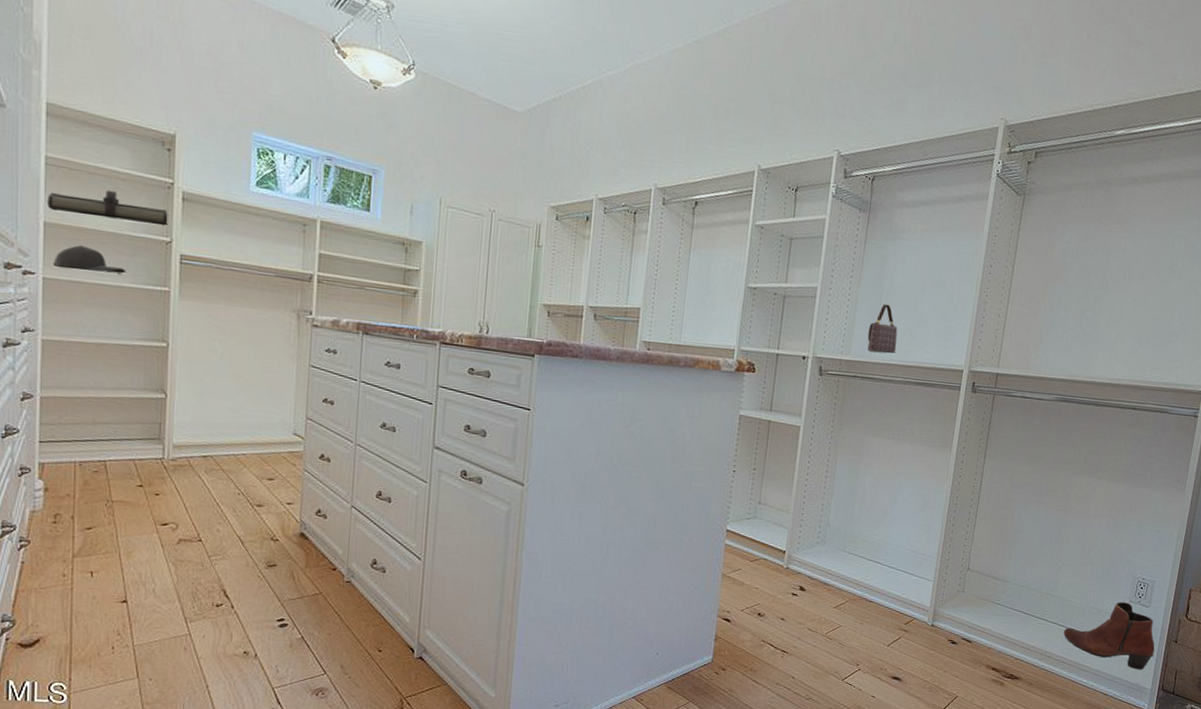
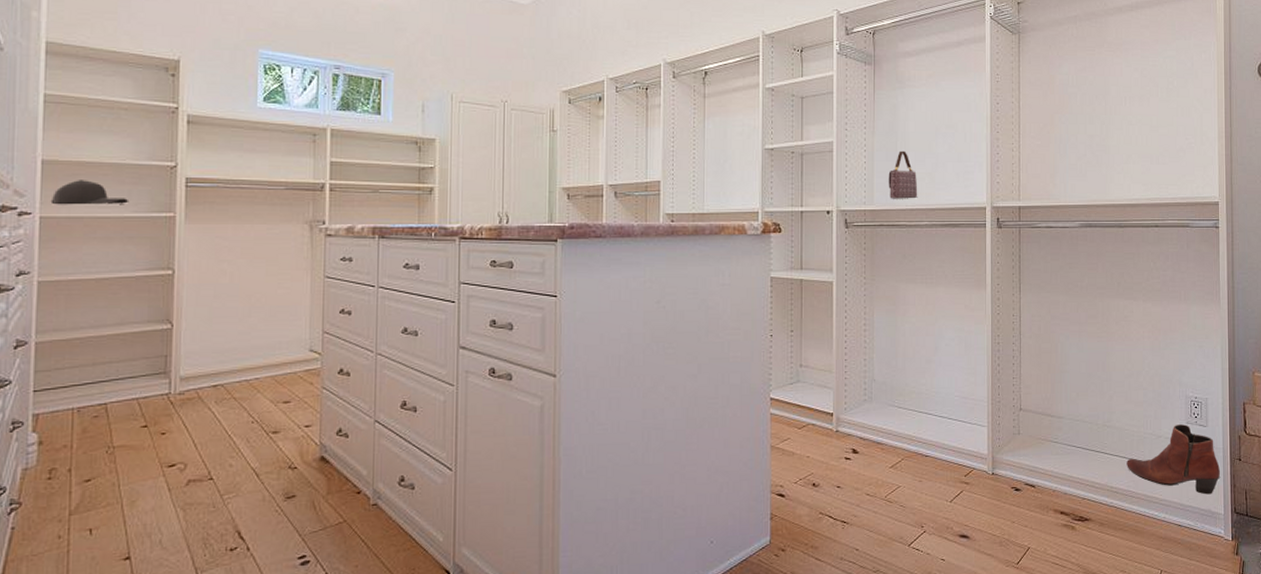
tool roll: present [47,190,168,226] -> none [46,121,173,151]

